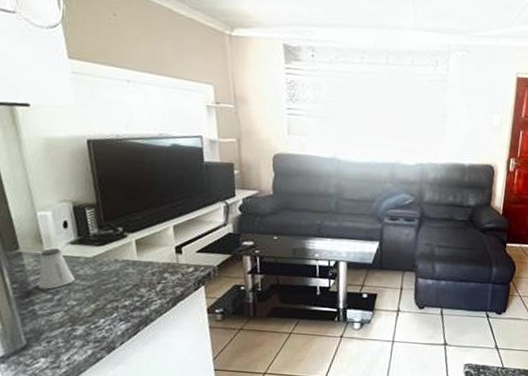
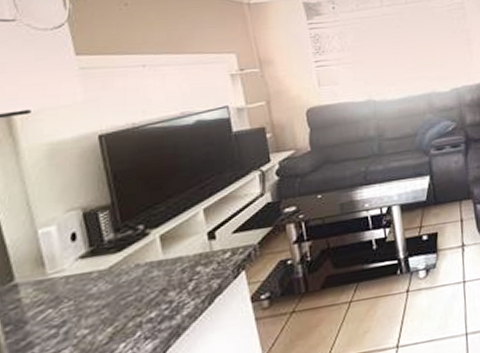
saltshaker: present [38,248,75,290] -> none [38,267,87,325]

